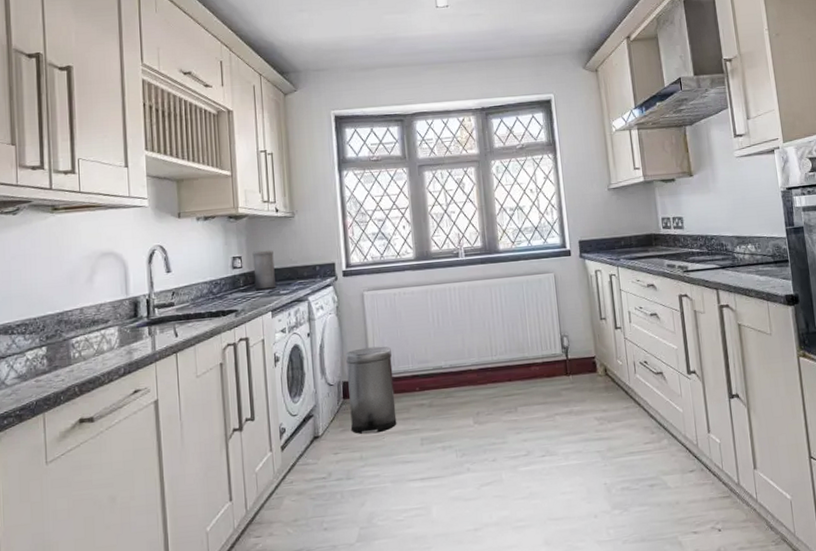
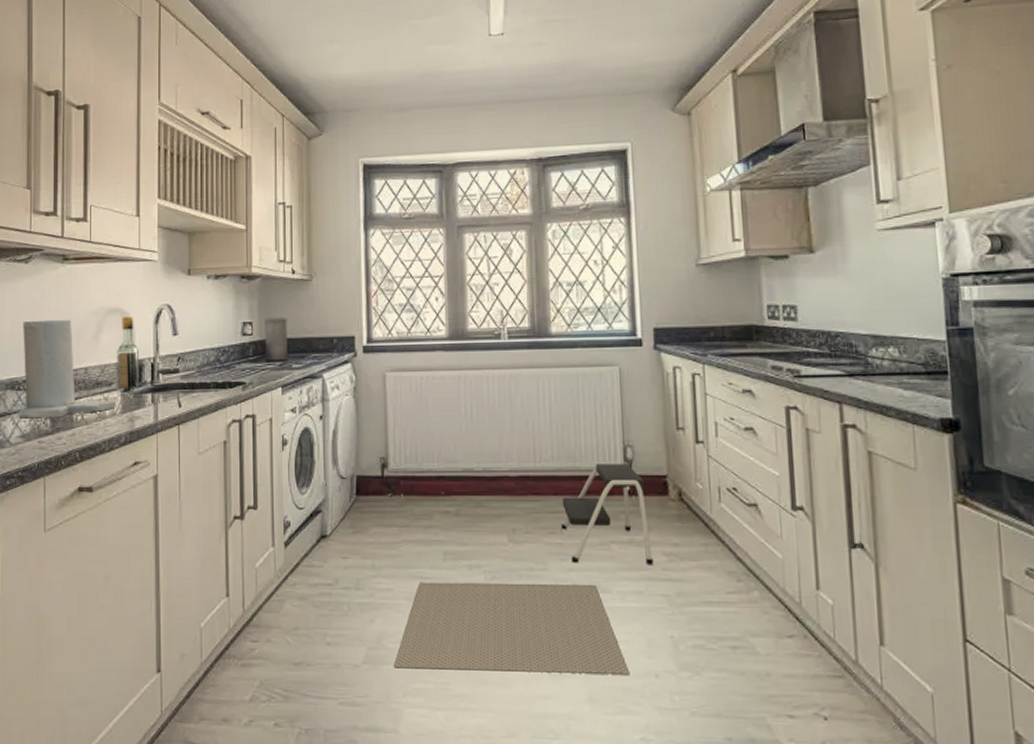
paper towel: none [13,264,114,361] -> present [18,319,117,419]
bottle: none [112,258,136,327] -> present [117,316,140,391]
pedal bin: present [345,346,397,435] -> none [361,438,417,540]
floor mat: none [383,450,575,542] -> present [393,582,630,675]
step stool: none [515,350,589,435] -> present [562,463,654,564]

